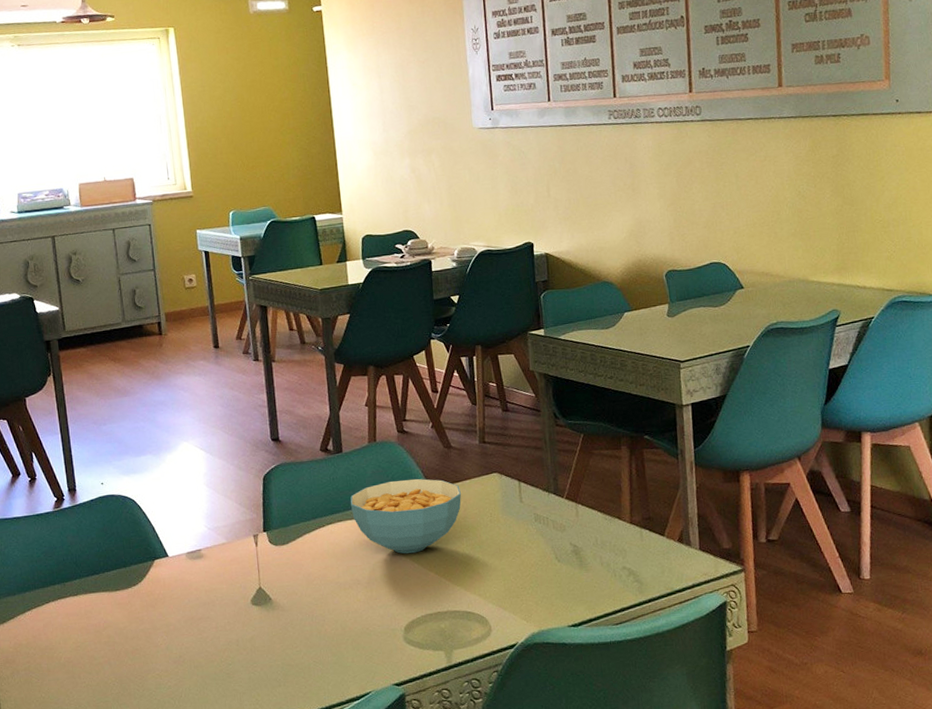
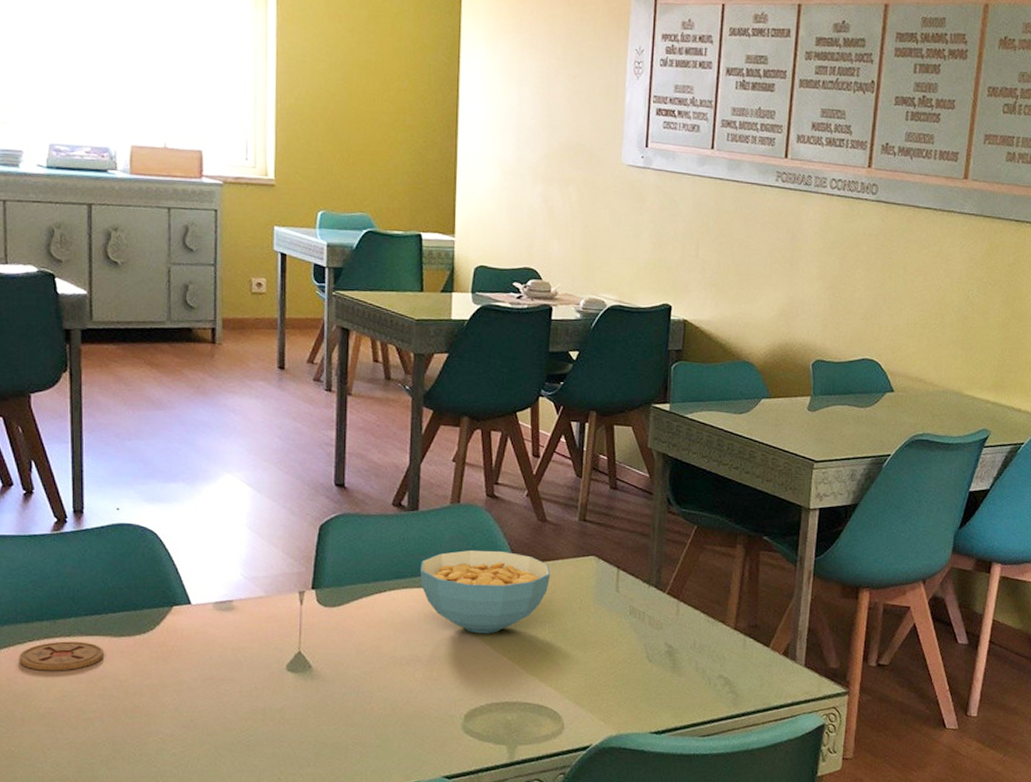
coaster: none [40,598,106,627] -> present [19,641,105,671]

